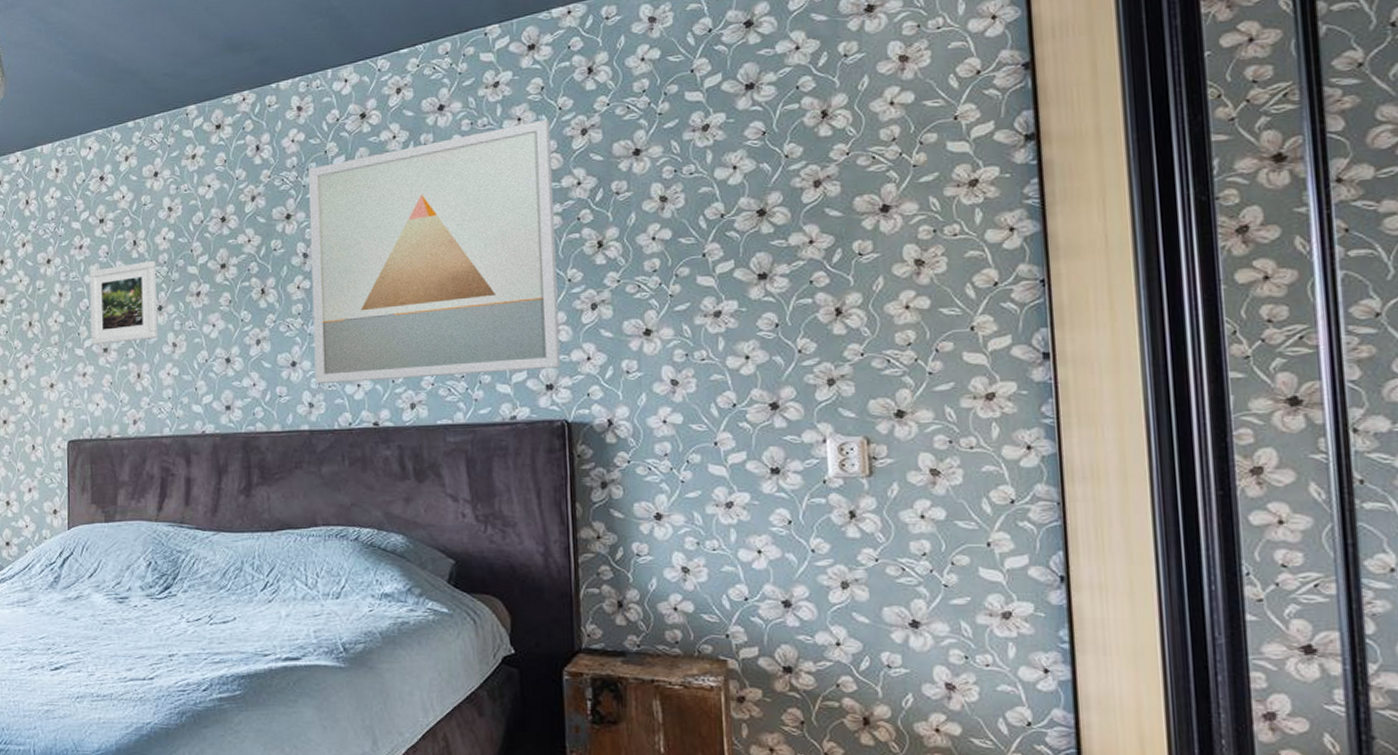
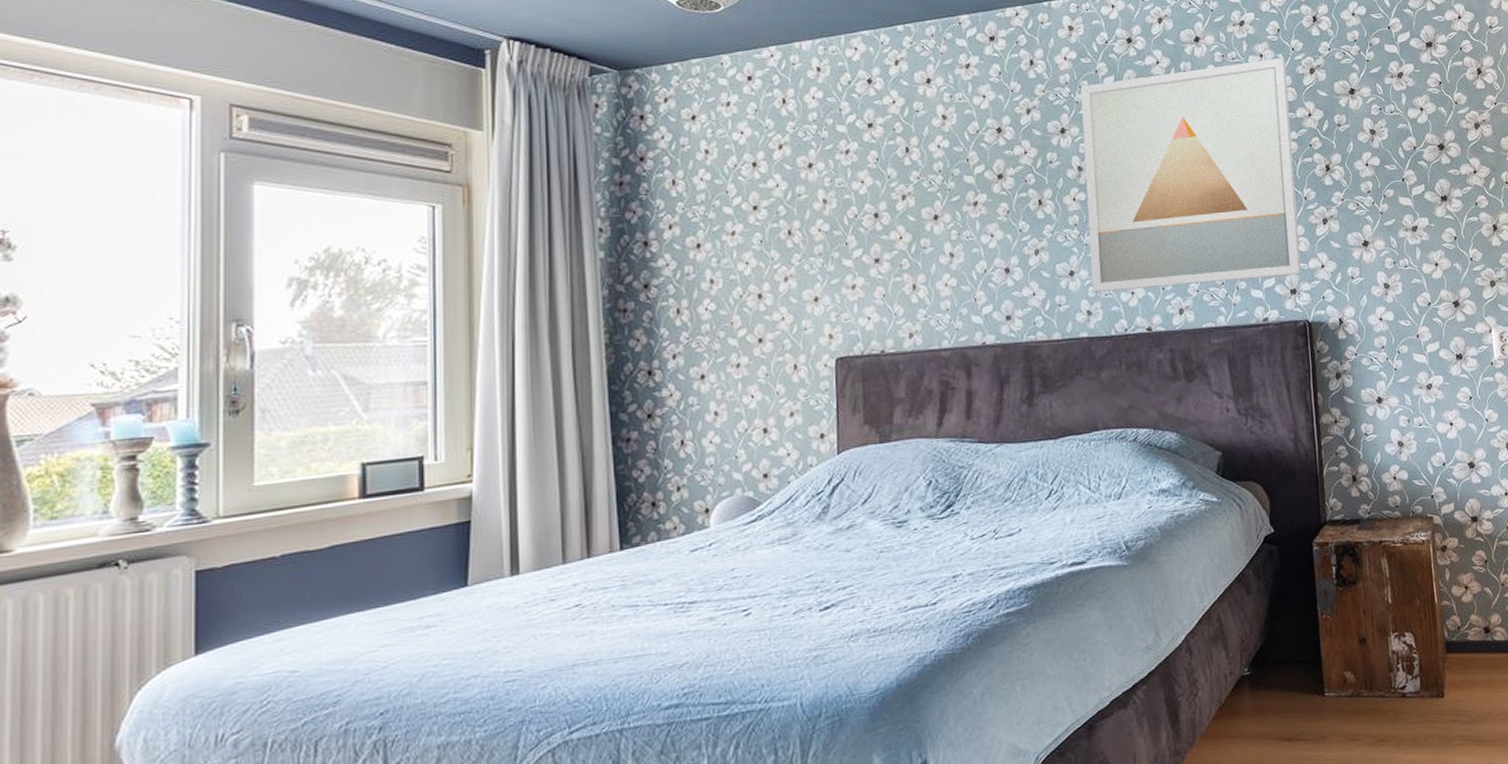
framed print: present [89,260,158,345] -> none [857,168,934,256]

